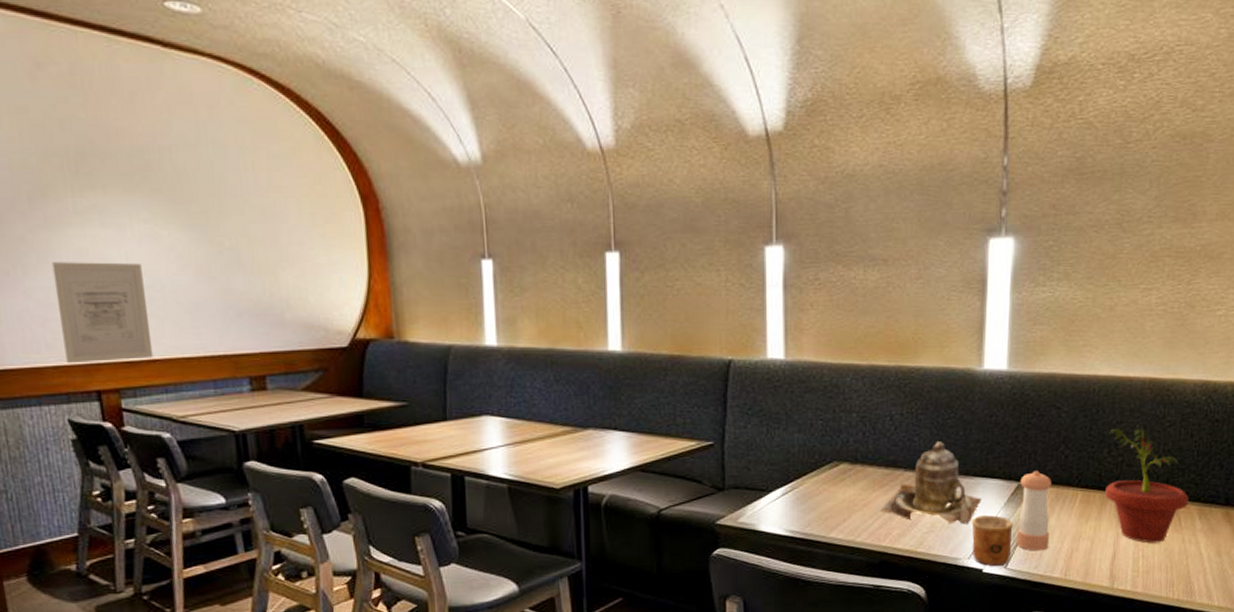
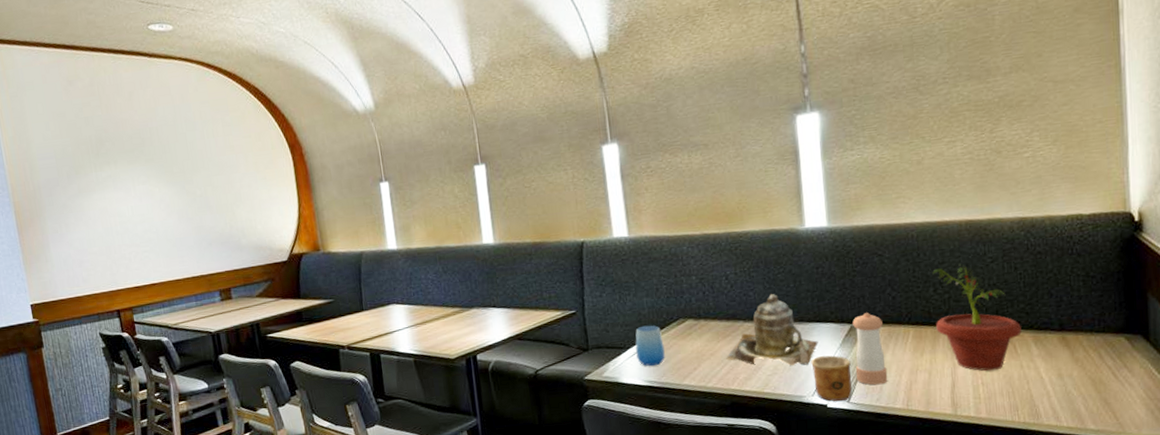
wall art: present [51,262,154,364] -> none [84,214,154,292]
cup: none [780,466,812,514] -> present [635,325,665,367]

